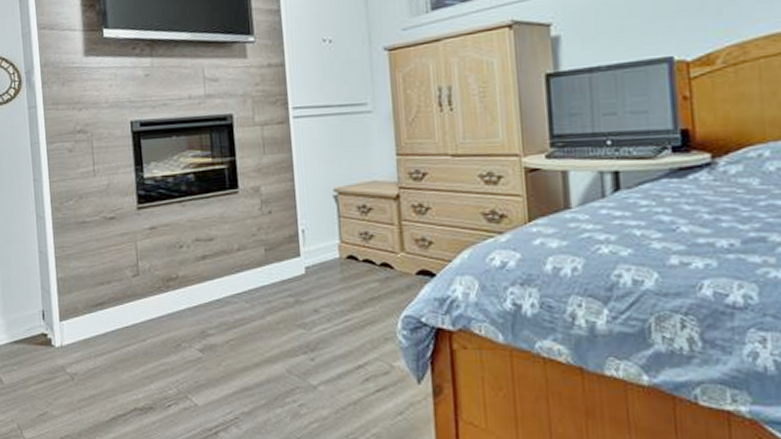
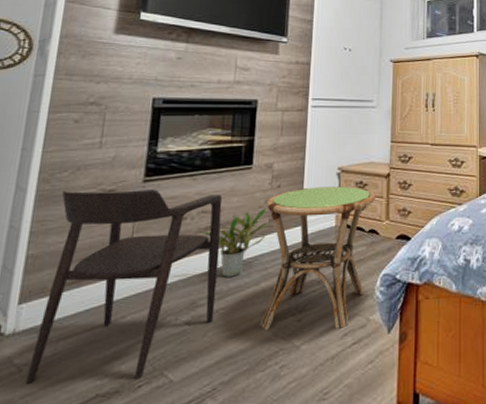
armchair: none [73,217,225,400] -> present [26,189,223,384]
potted plant: none [193,237,271,308] -> present [195,208,274,277]
side table: none [258,211,385,373] -> present [260,186,376,330]

